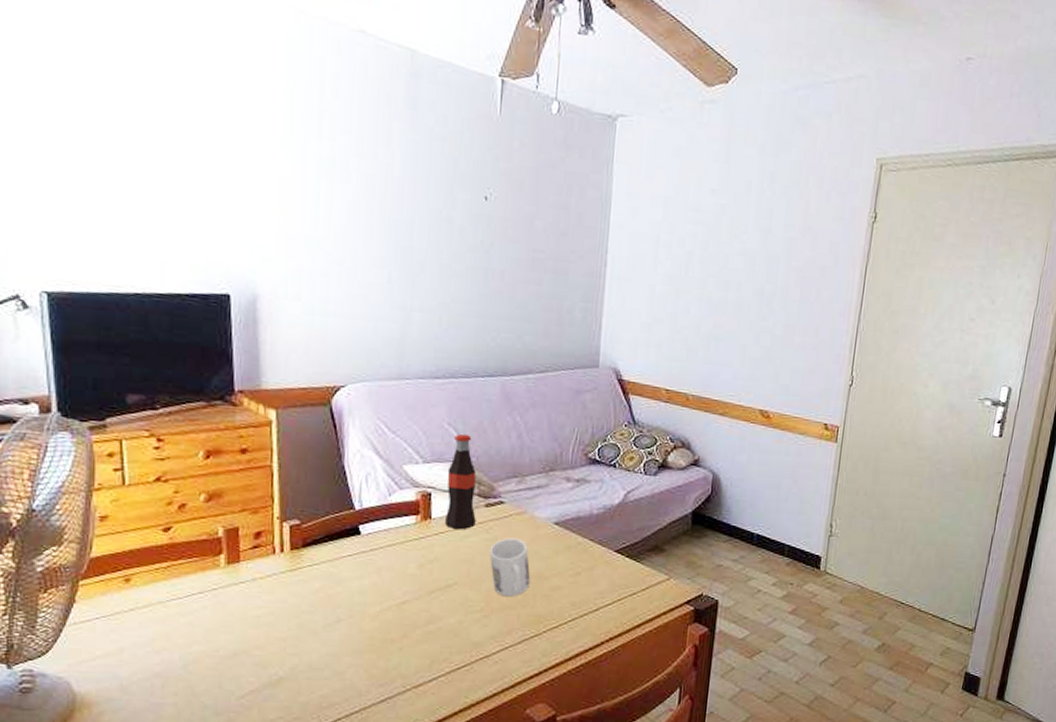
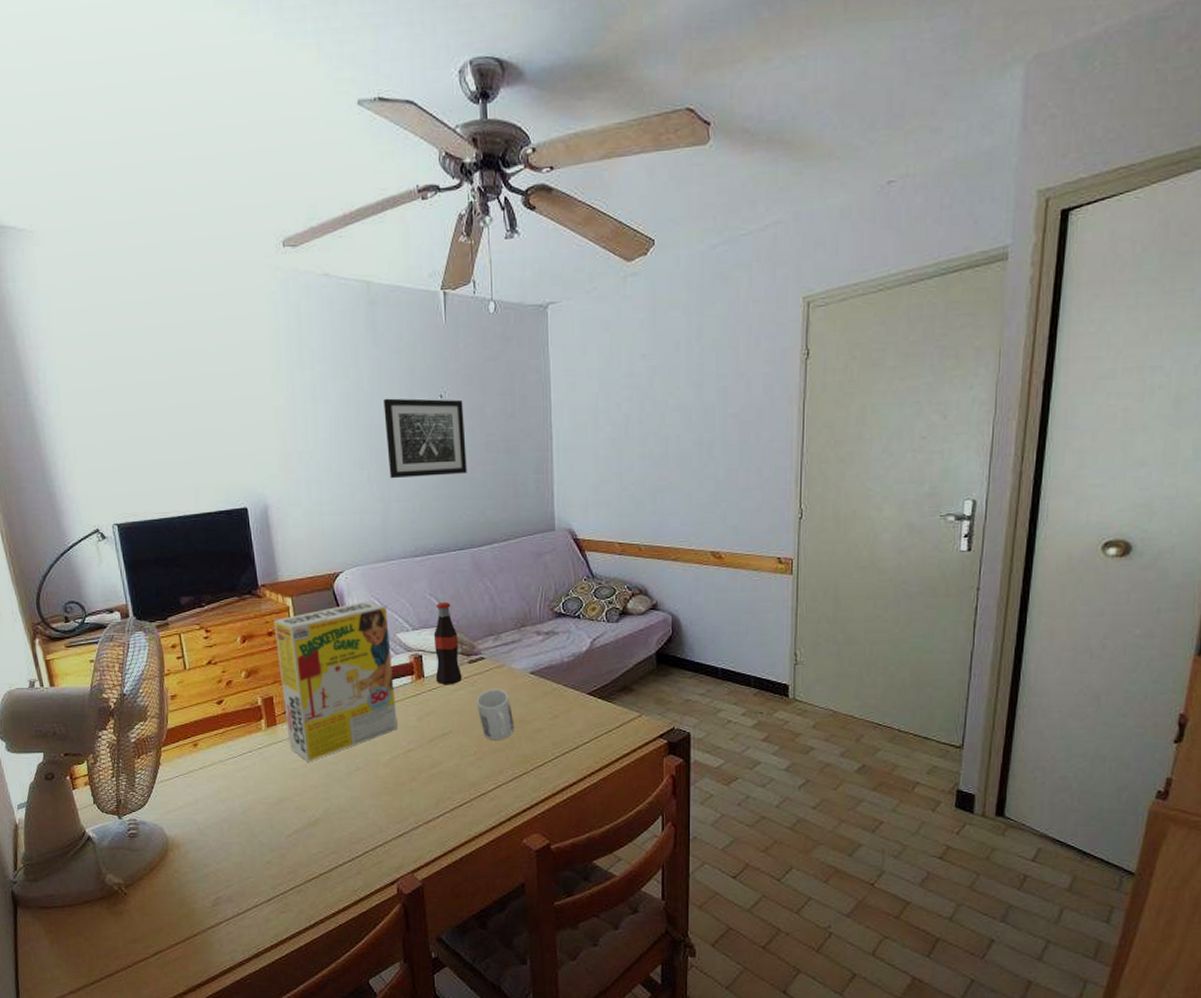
cereal box: none [249,423,395,609] -> present [273,601,397,762]
wall art: none [415,190,511,291] -> present [383,398,467,479]

